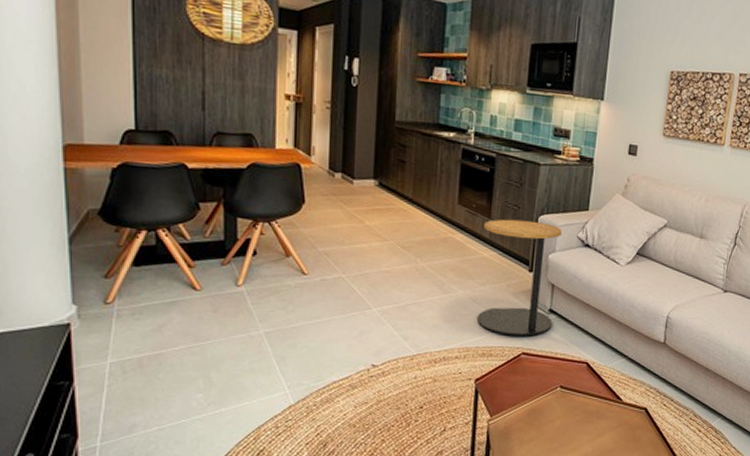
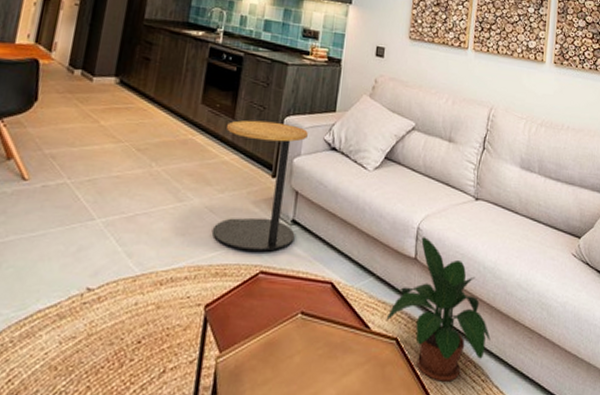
potted plant: none [636,325,731,443] -> present [386,237,491,382]

